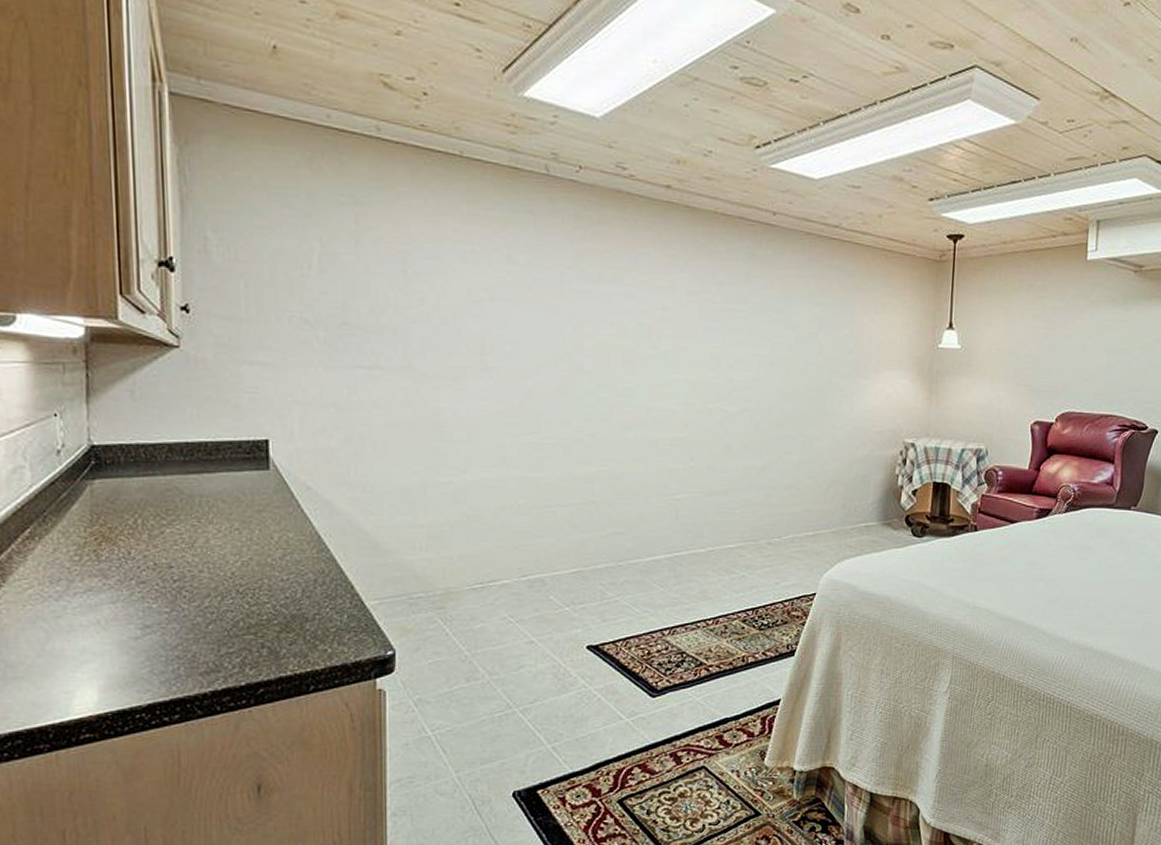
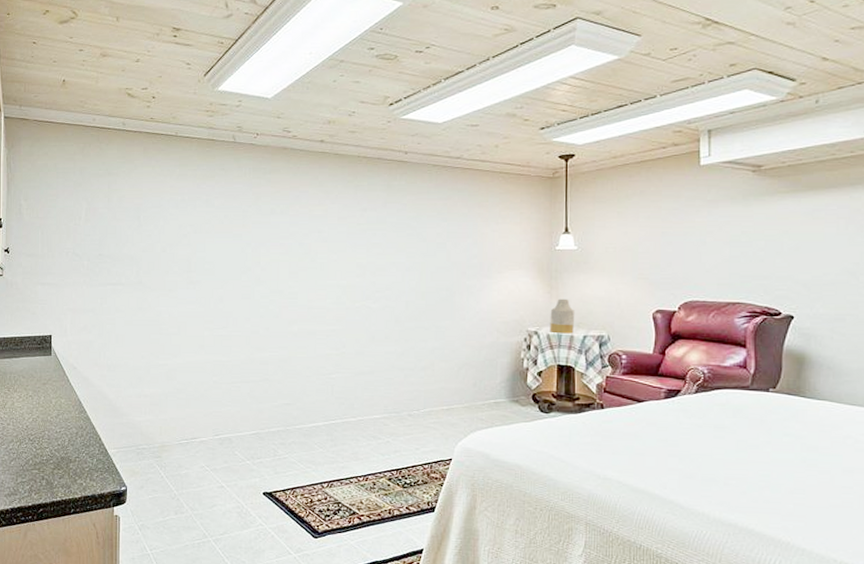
vase: none [927,405,955,447] -> present [549,298,575,334]

